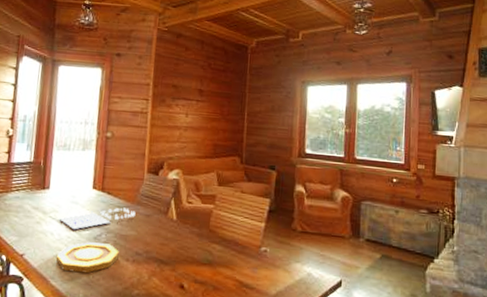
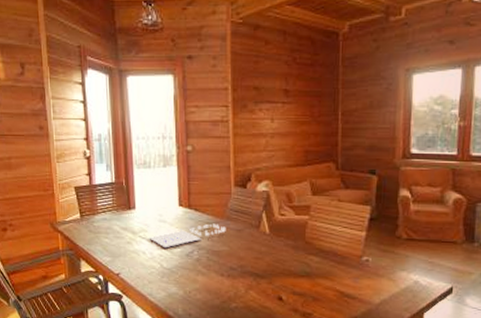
bowl: present [56,242,119,274] -> none [151,259,213,289]

